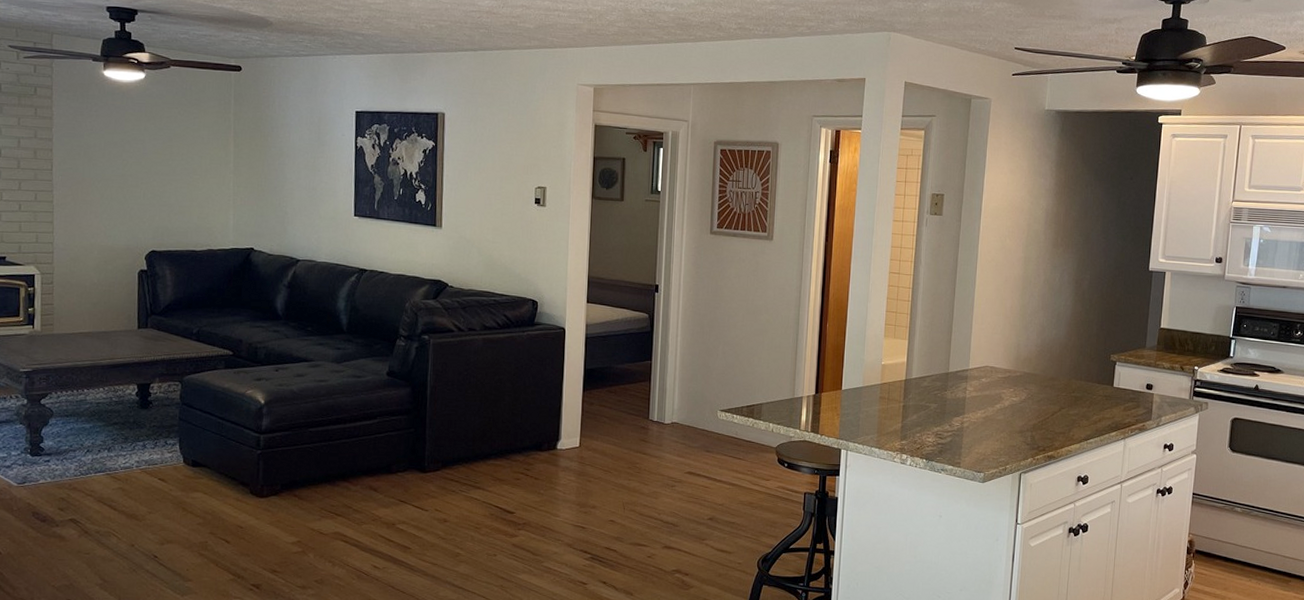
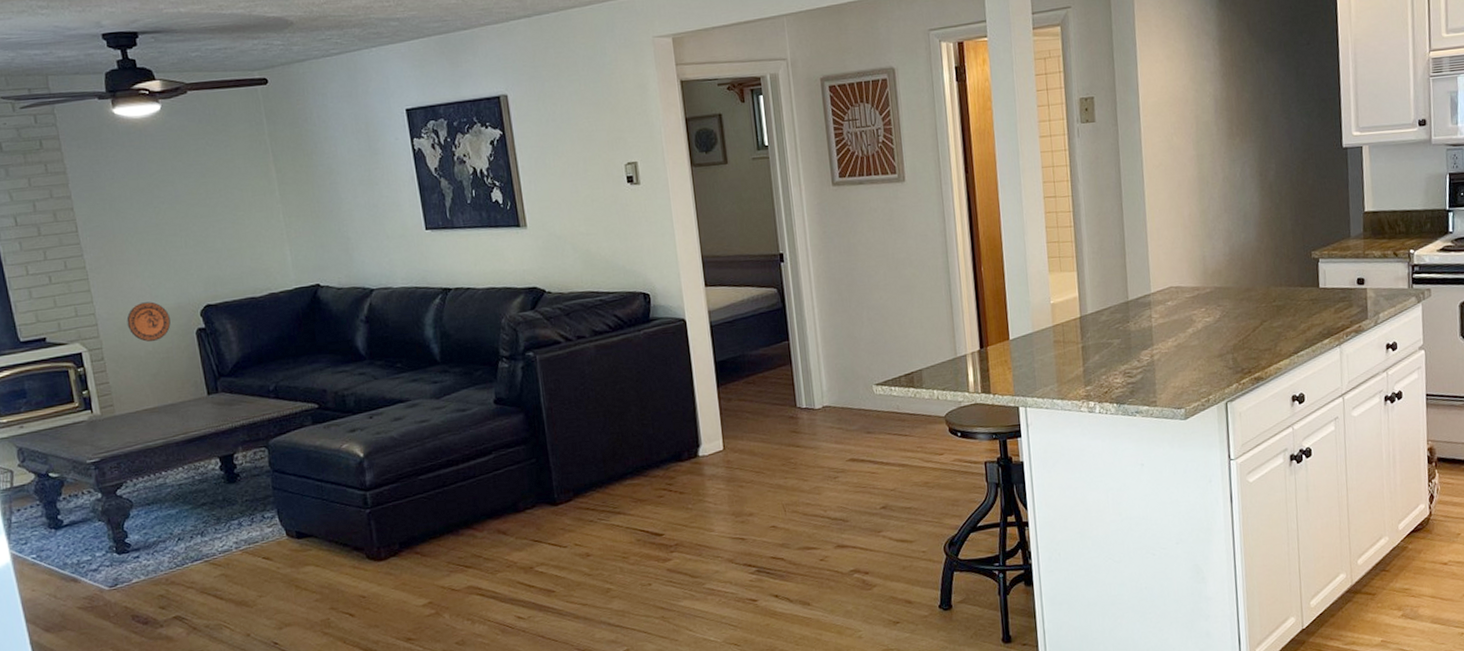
decorative plate: none [79,240,118,274] -> present [126,301,171,342]

